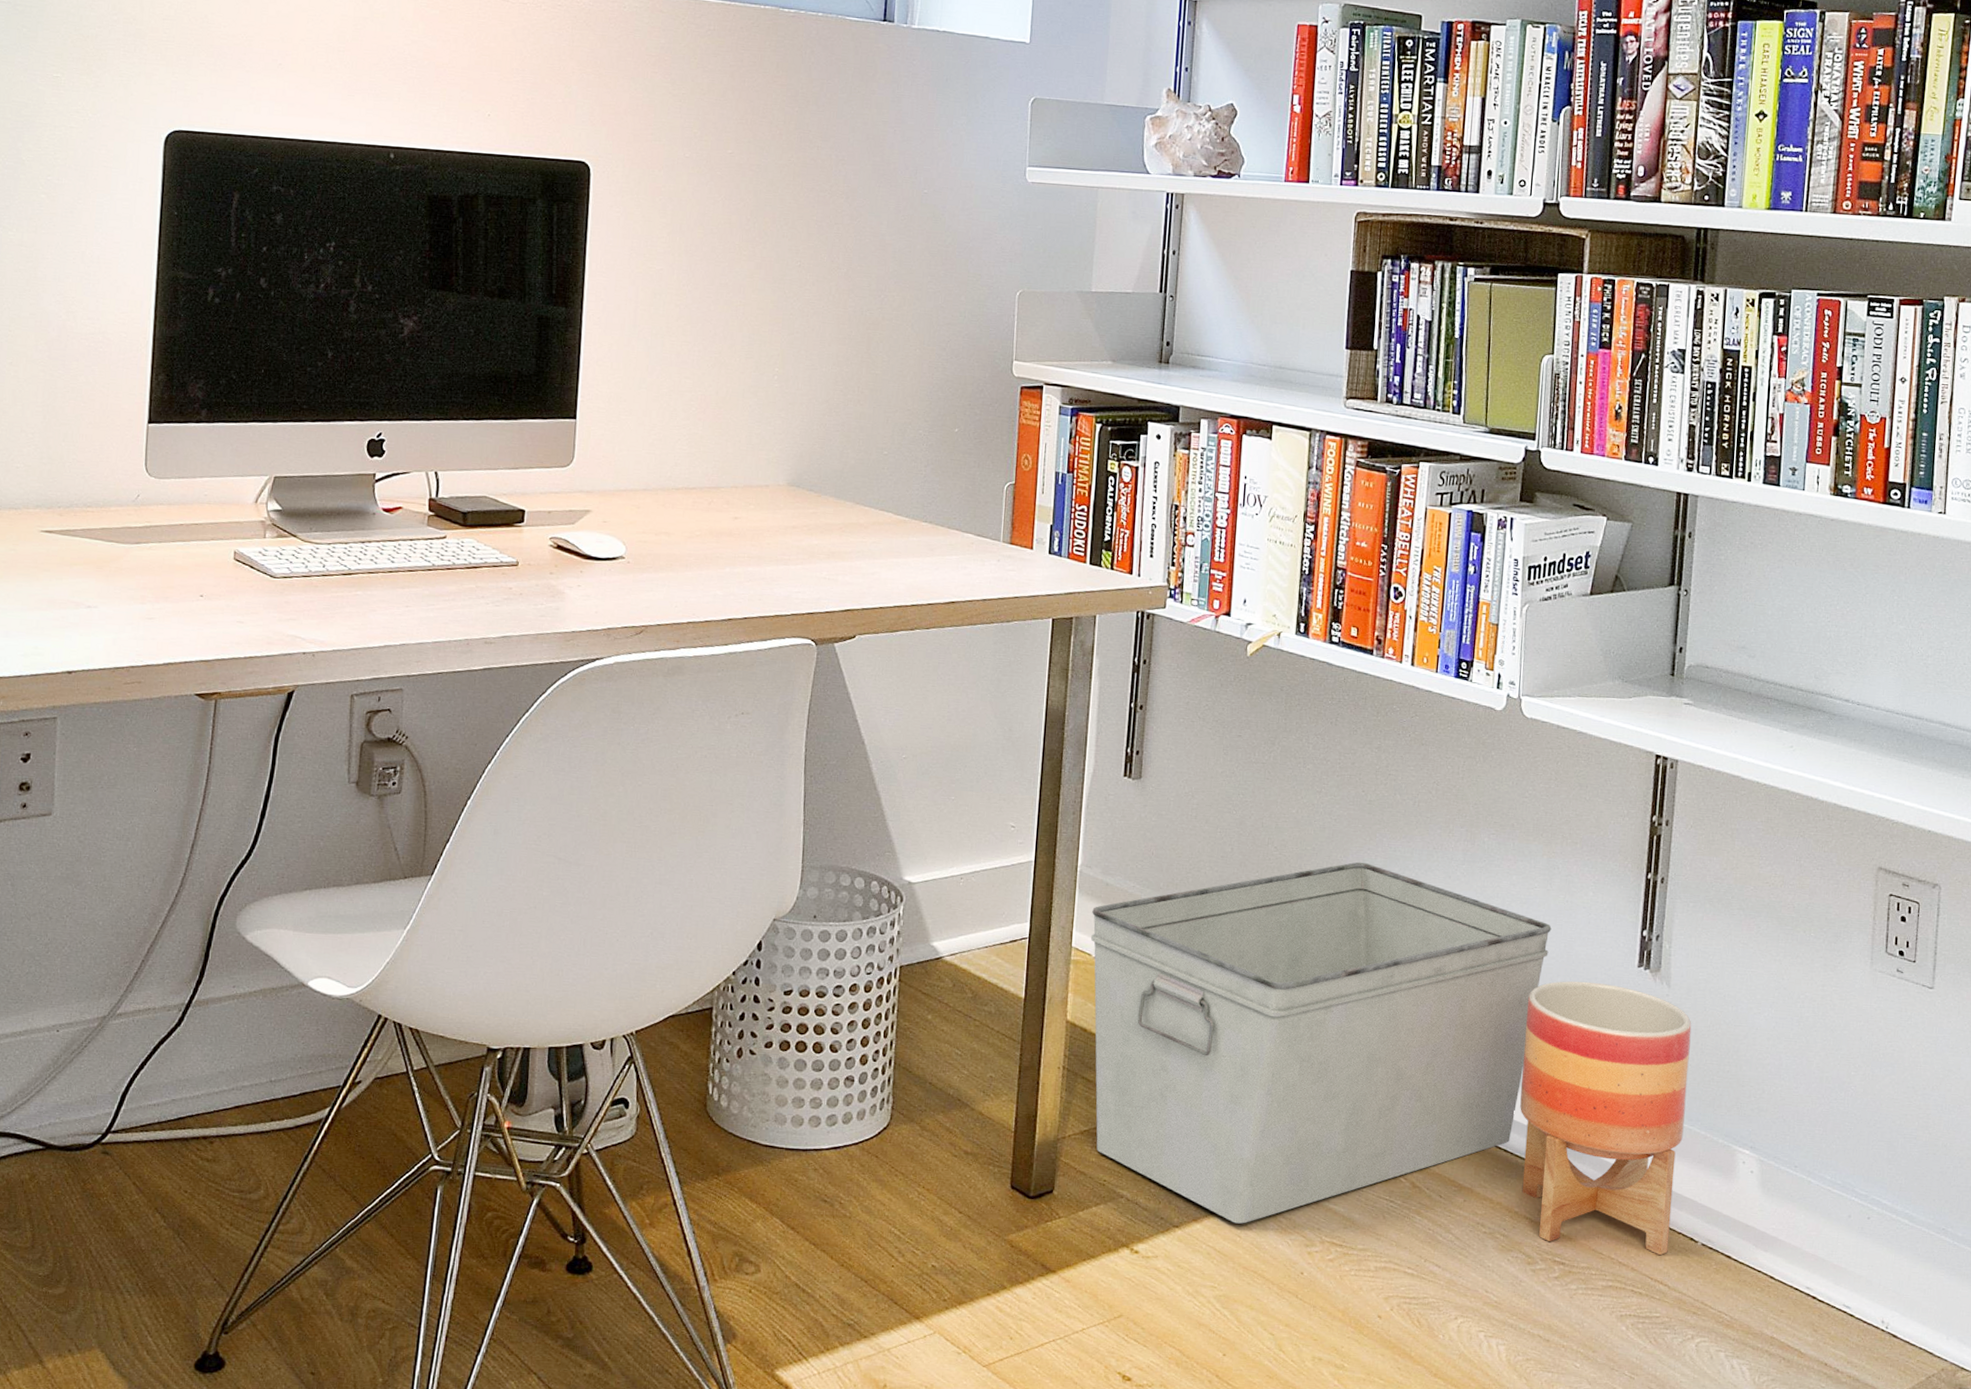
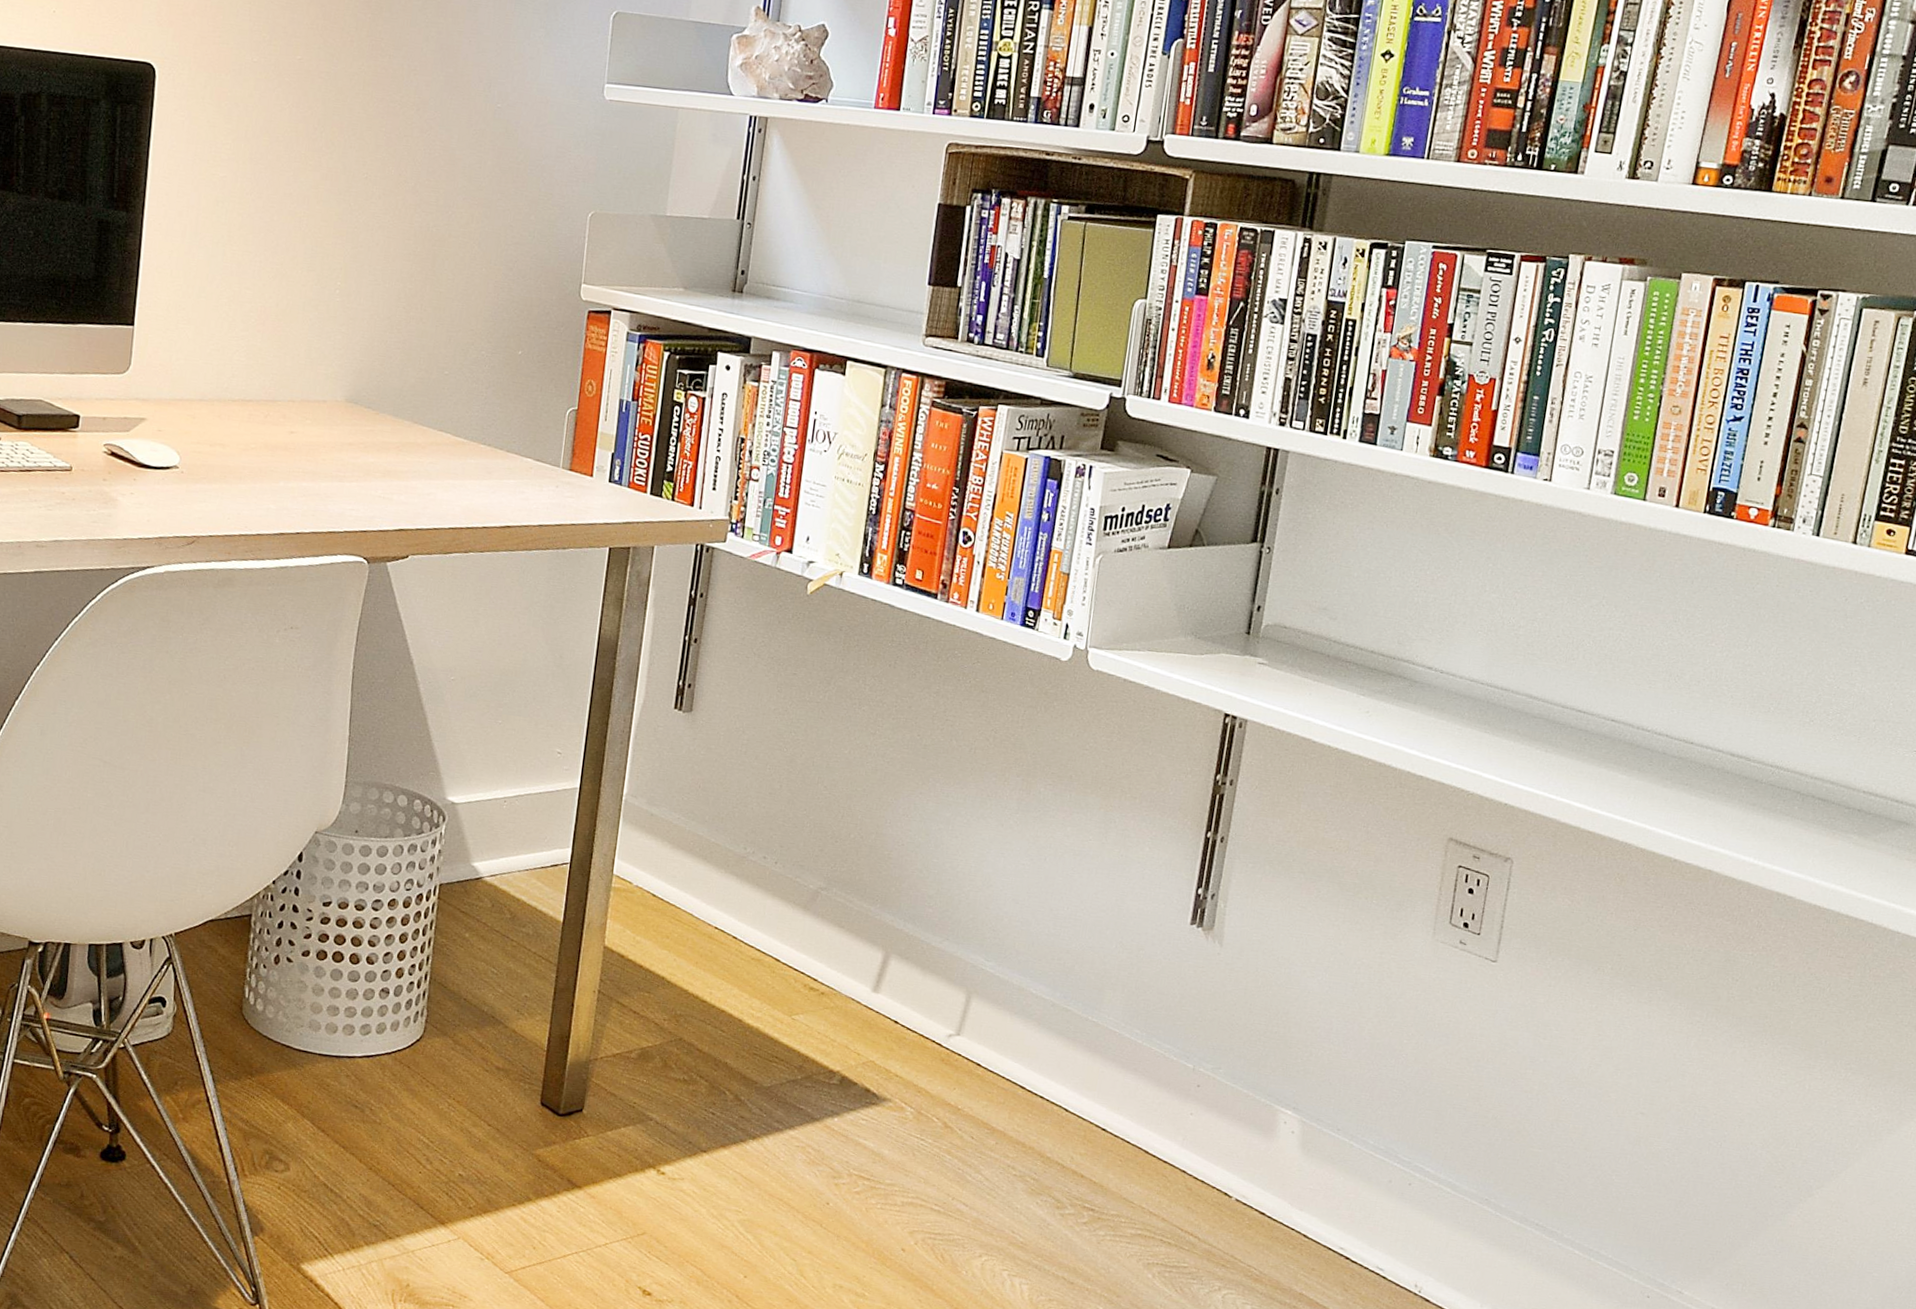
storage bin: present [1091,862,1552,1224] -> none [628,805,1104,1153]
planter: present [1520,980,1692,1256] -> none [1055,934,1242,1208]

